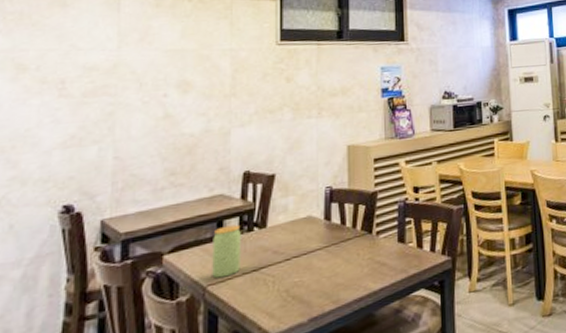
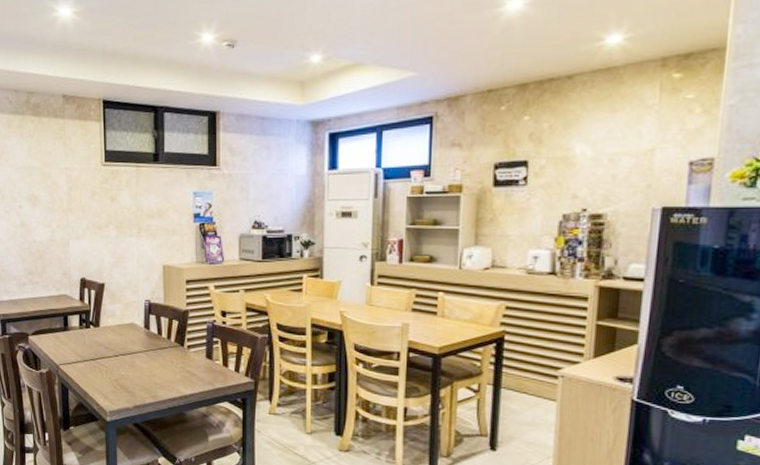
jar: present [212,224,241,279] -> none [61,320,82,361]

